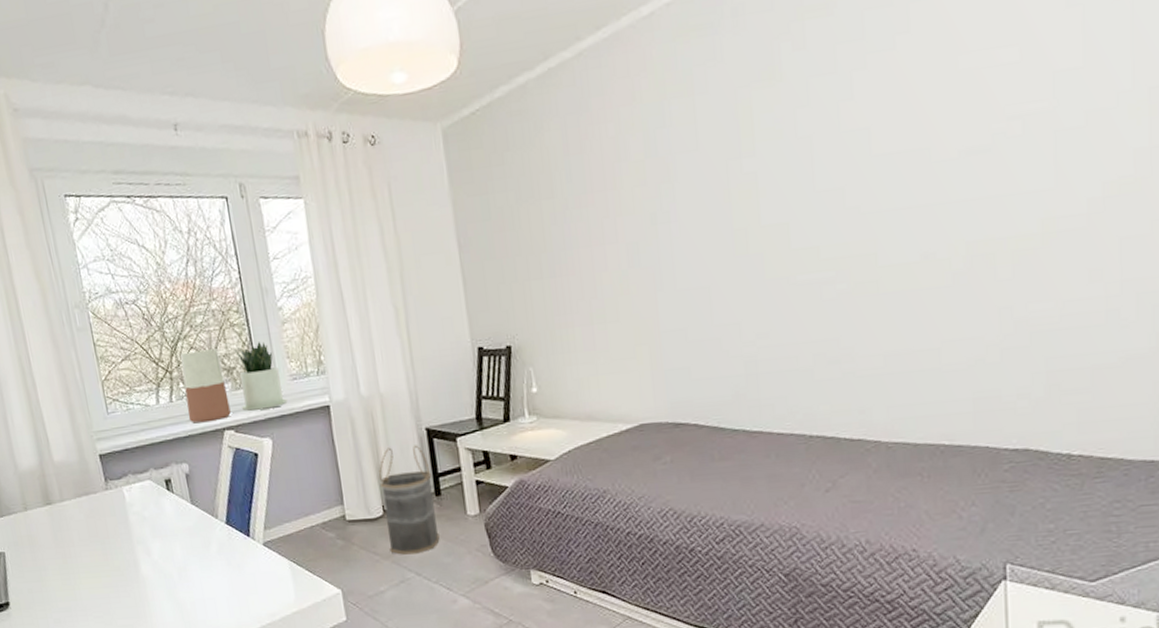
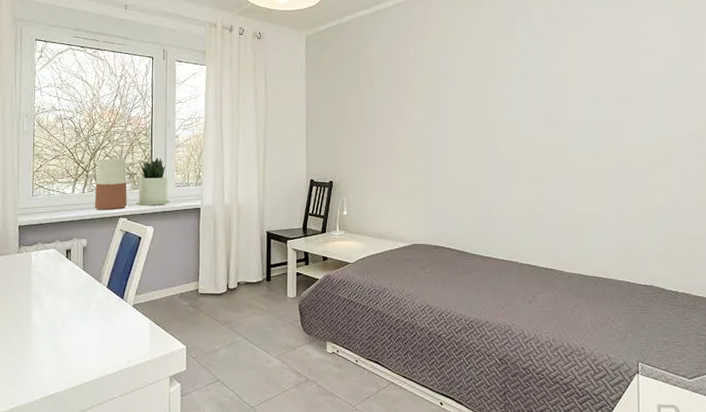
basket: present [378,445,440,555] -> none [227,242,266,323]

